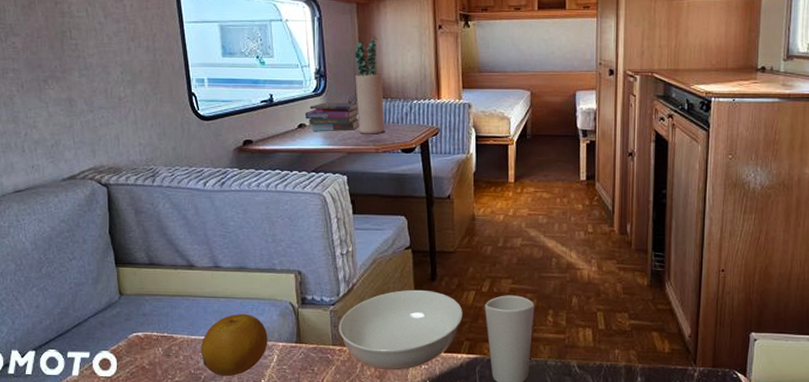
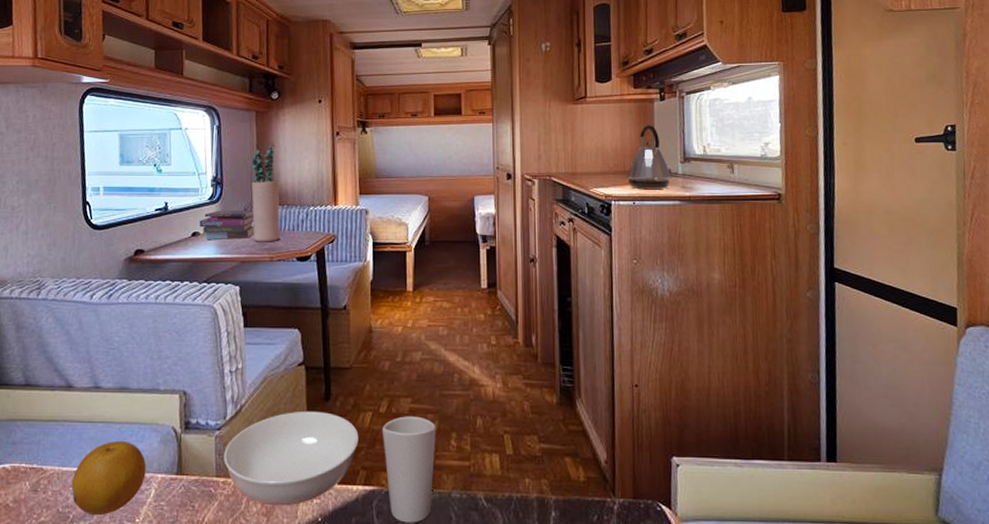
kettle: none [729,22,773,87] -> present [627,125,672,190]

